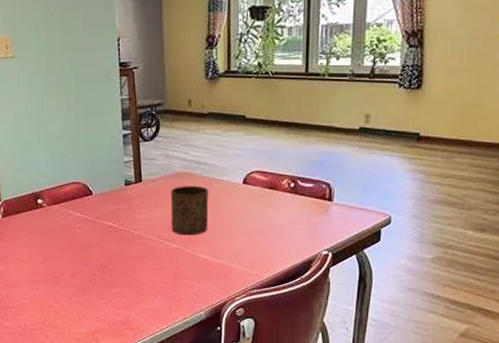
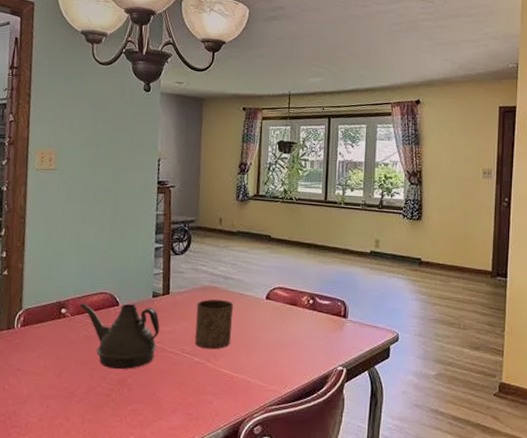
teapot: none [54,192,134,256] -> present [79,303,160,370]

